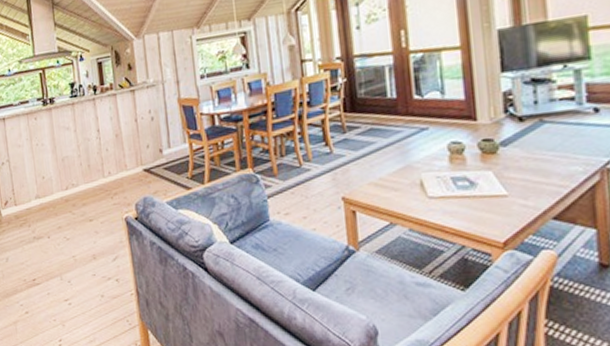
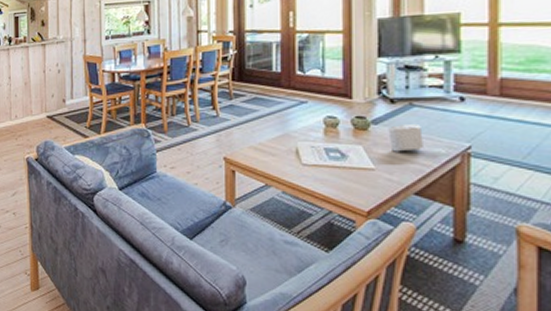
candle: none [518,141,558,175] -> present [388,123,423,152]

